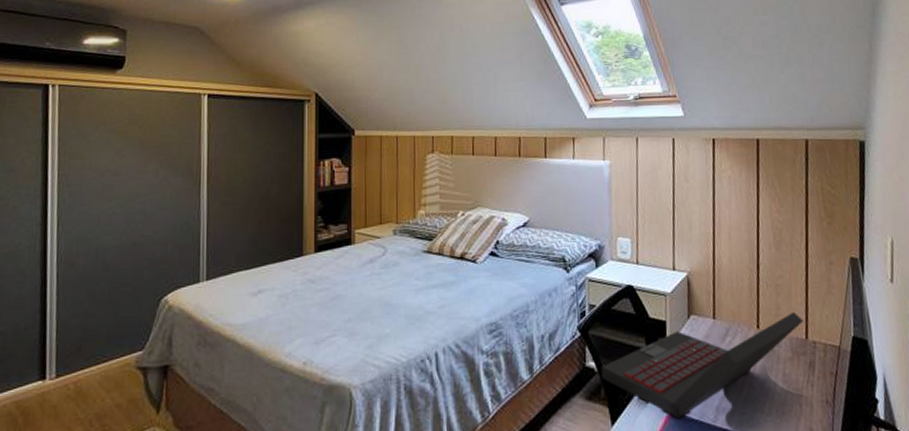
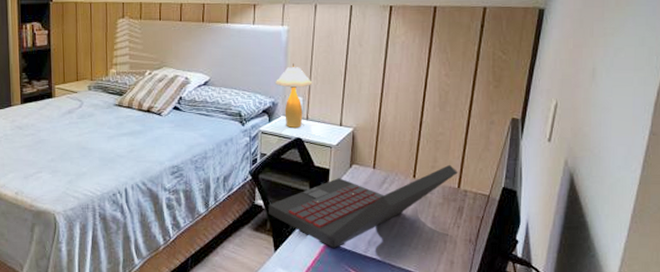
table lamp: none [599,201,640,274] -> present [274,63,313,128]

